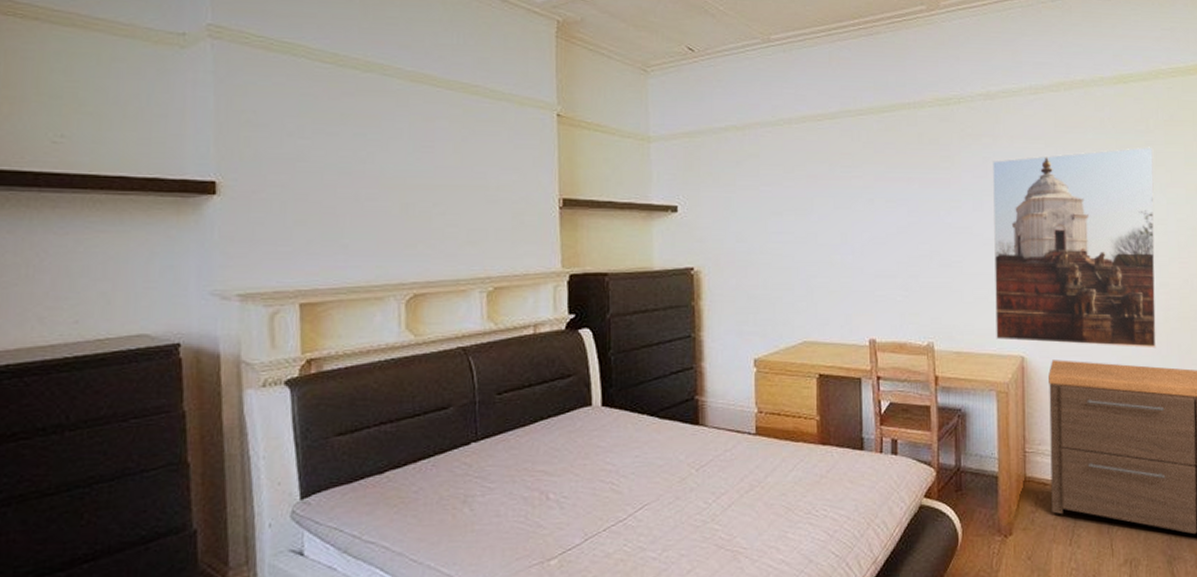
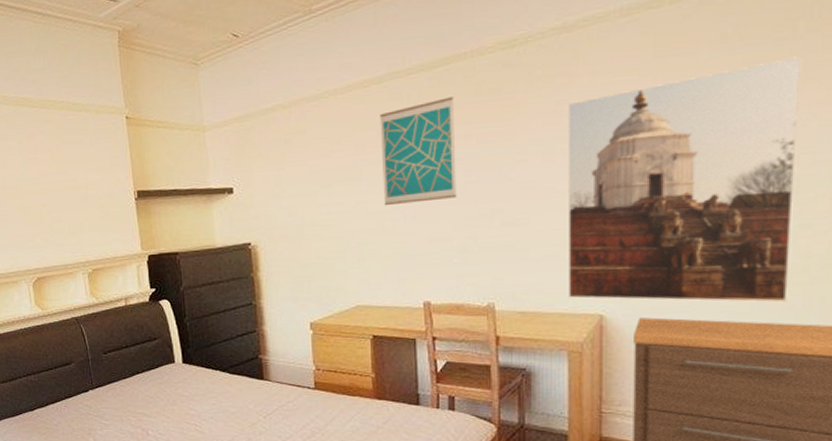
wall art: none [832,141,901,240] -> present [380,97,457,206]

